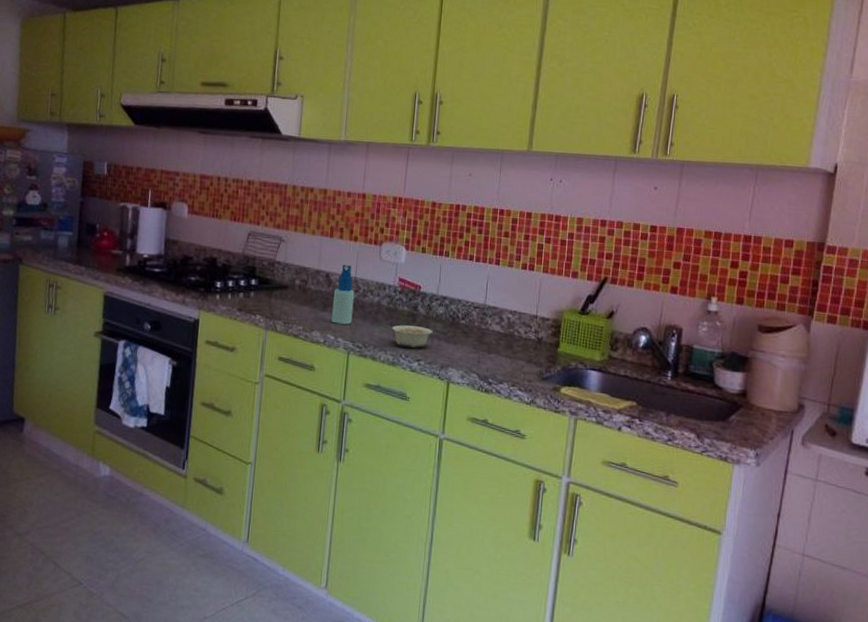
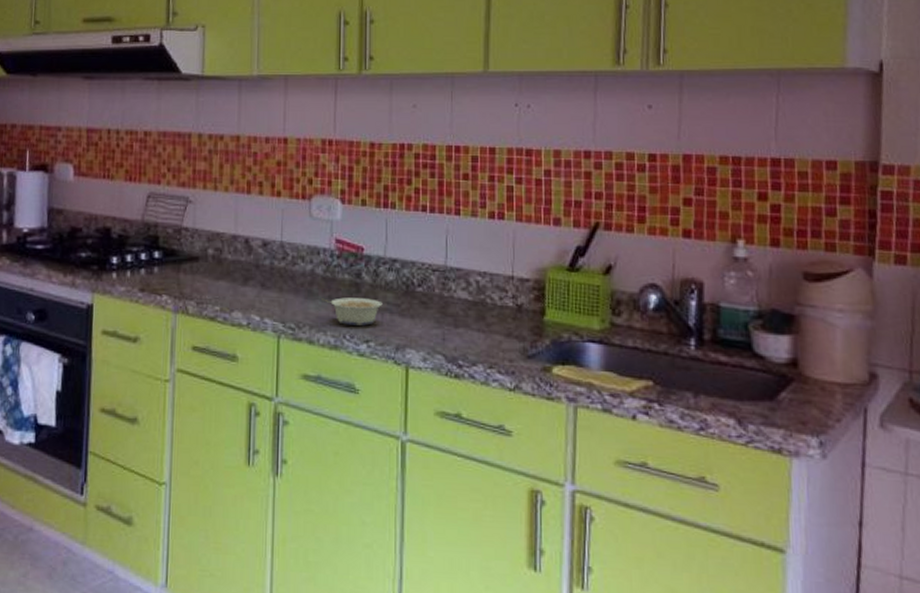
spray bottle: present [331,265,355,325] -> none [254,226,282,301]

